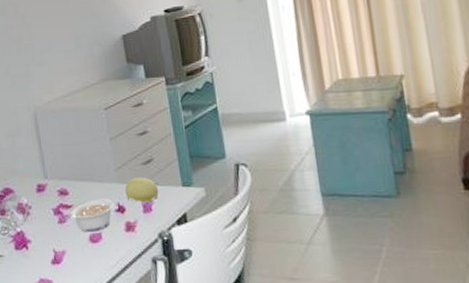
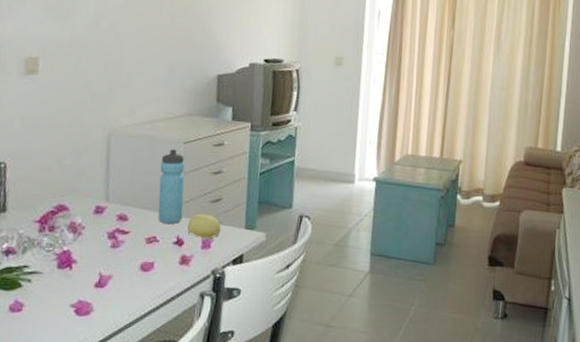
legume: present [65,199,114,232] -> none [119,229,174,261]
water bottle: none [86,117,119,193] -> present [158,149,185,225]

